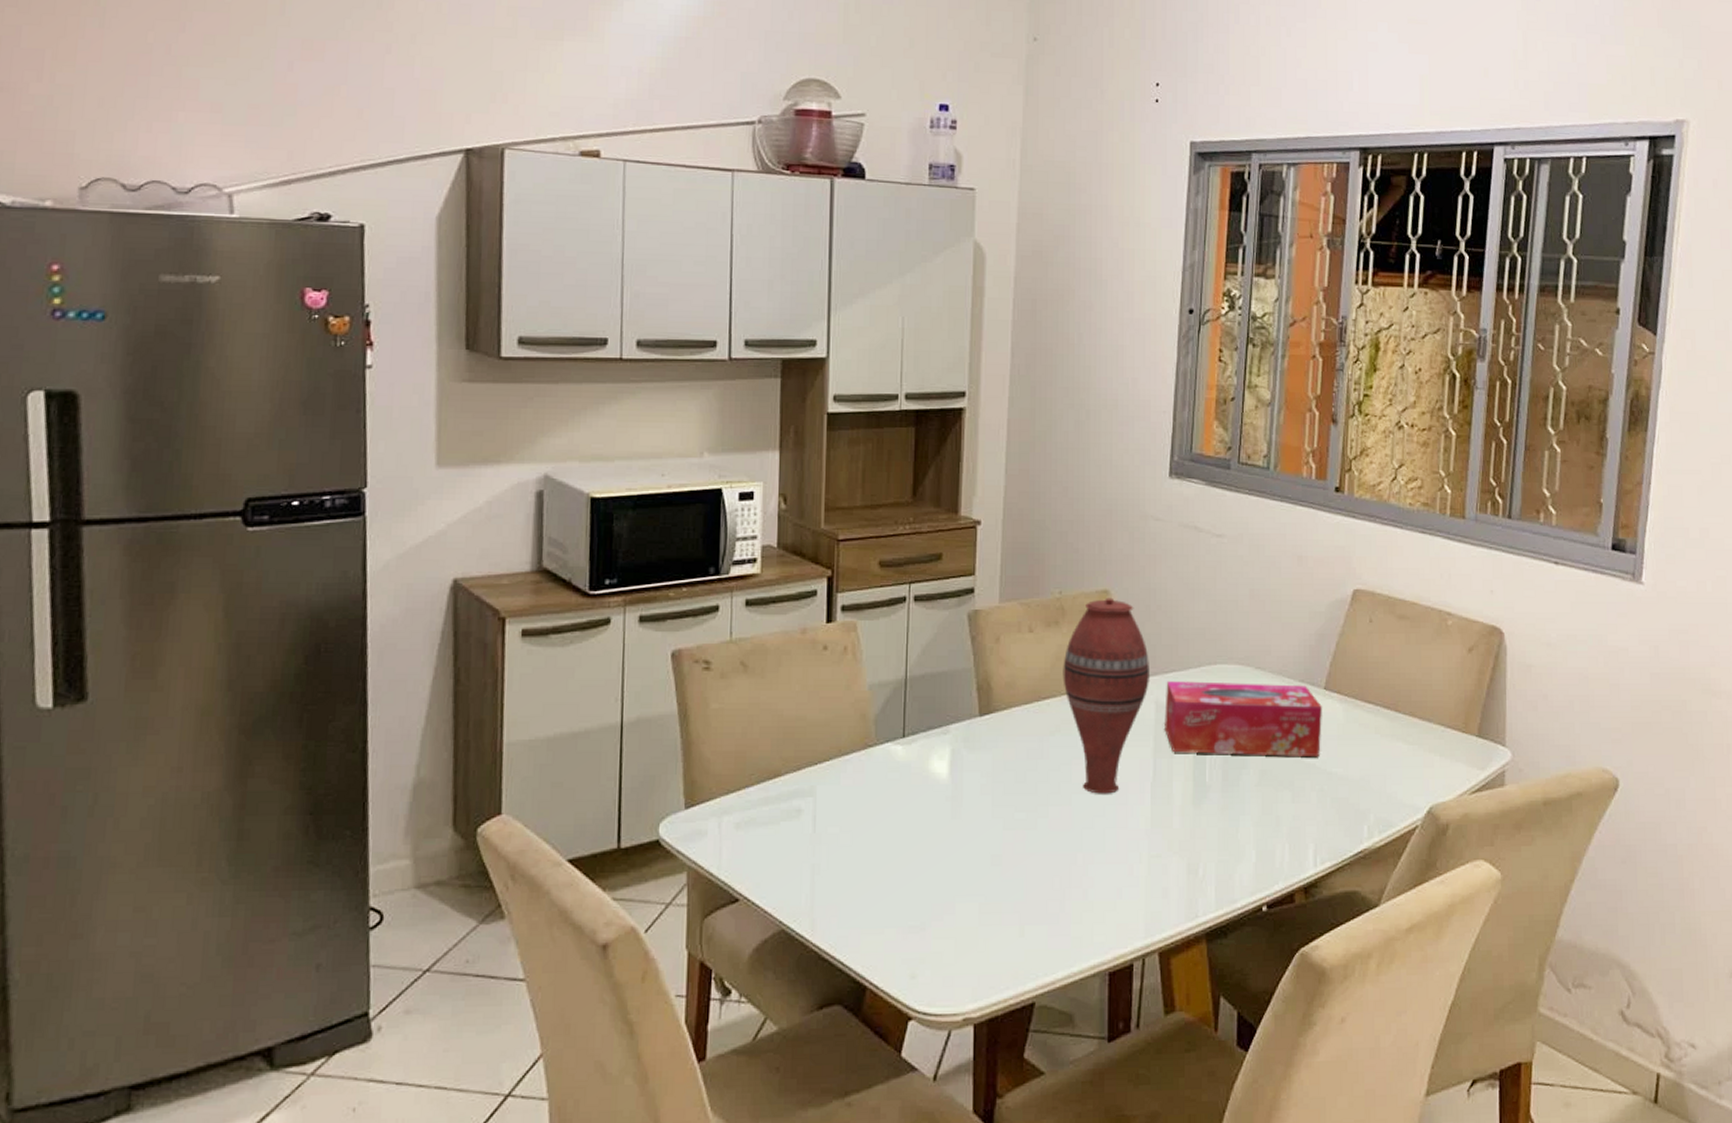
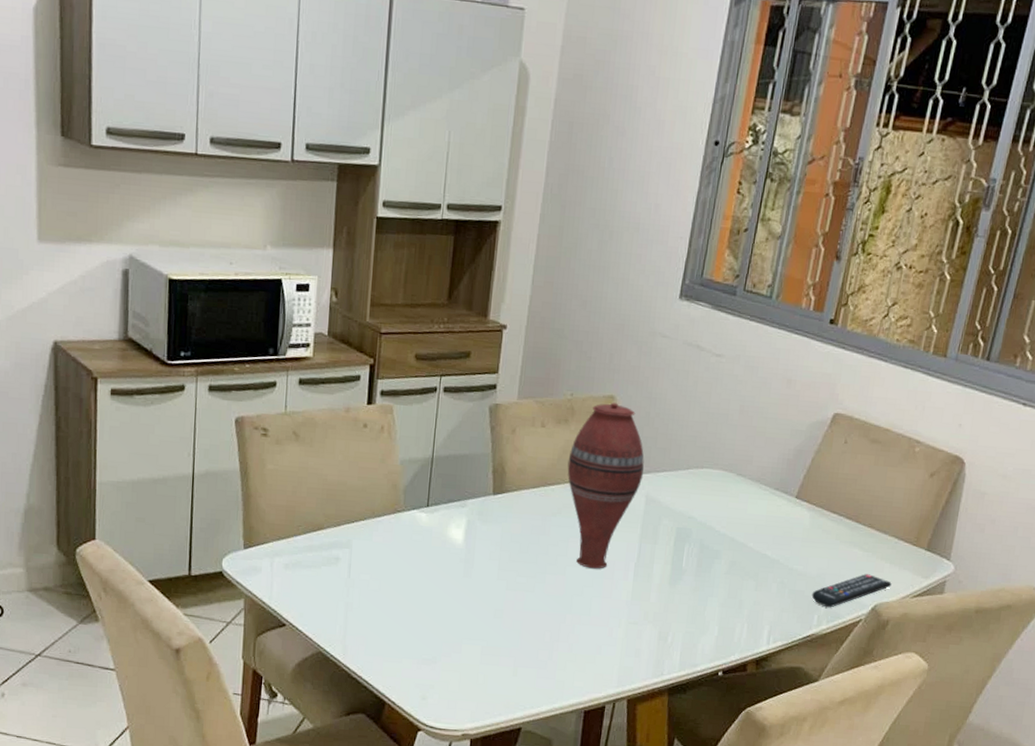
tissue box: present [1165,681,1323,758] -> none [651,479,793,555]
remote control: none [1357,771,1445,815] -> present [811,574,892,608]

